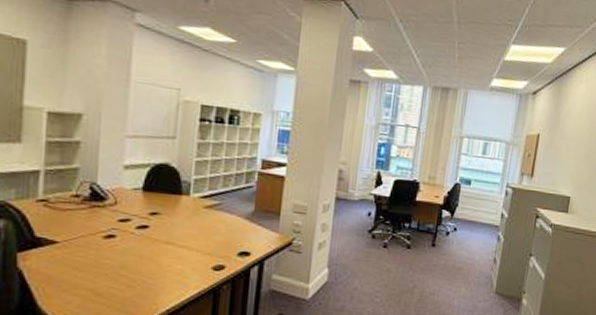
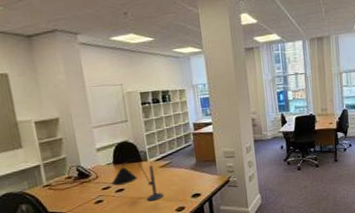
desk lamp: none [133,189,200,251] -> present [111,159,164,202]

